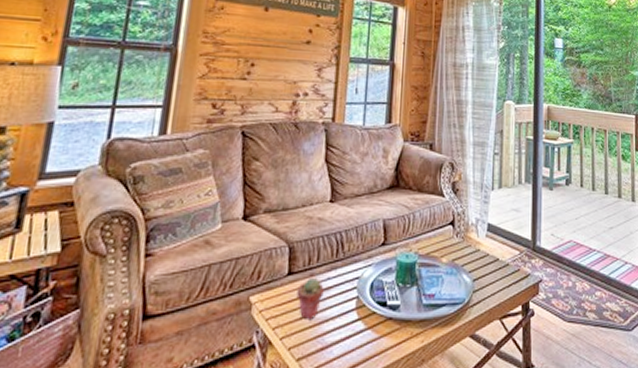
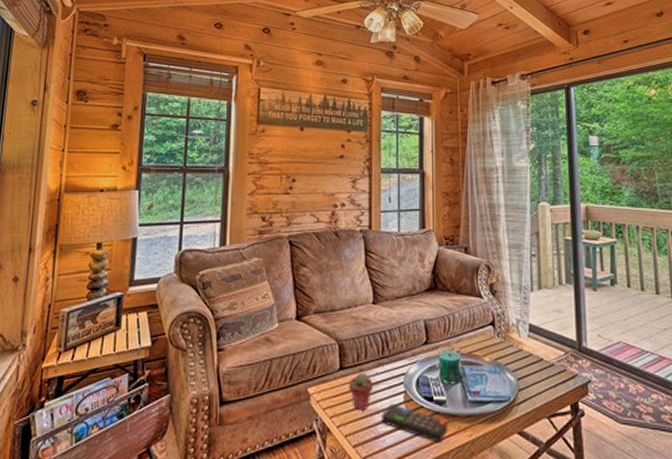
remote control: none [330,311,401,351] -> present [382,404,448,443]

